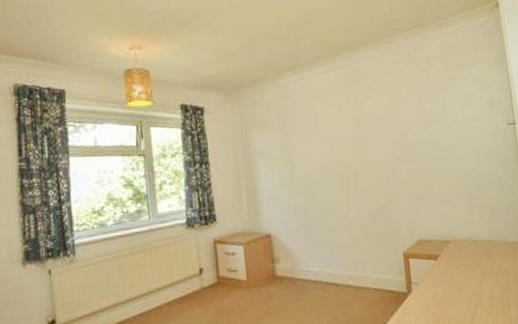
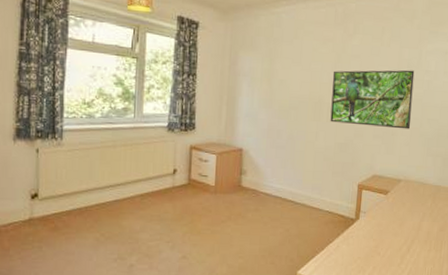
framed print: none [353,120,448,190] -> present [330,70,415,129]

